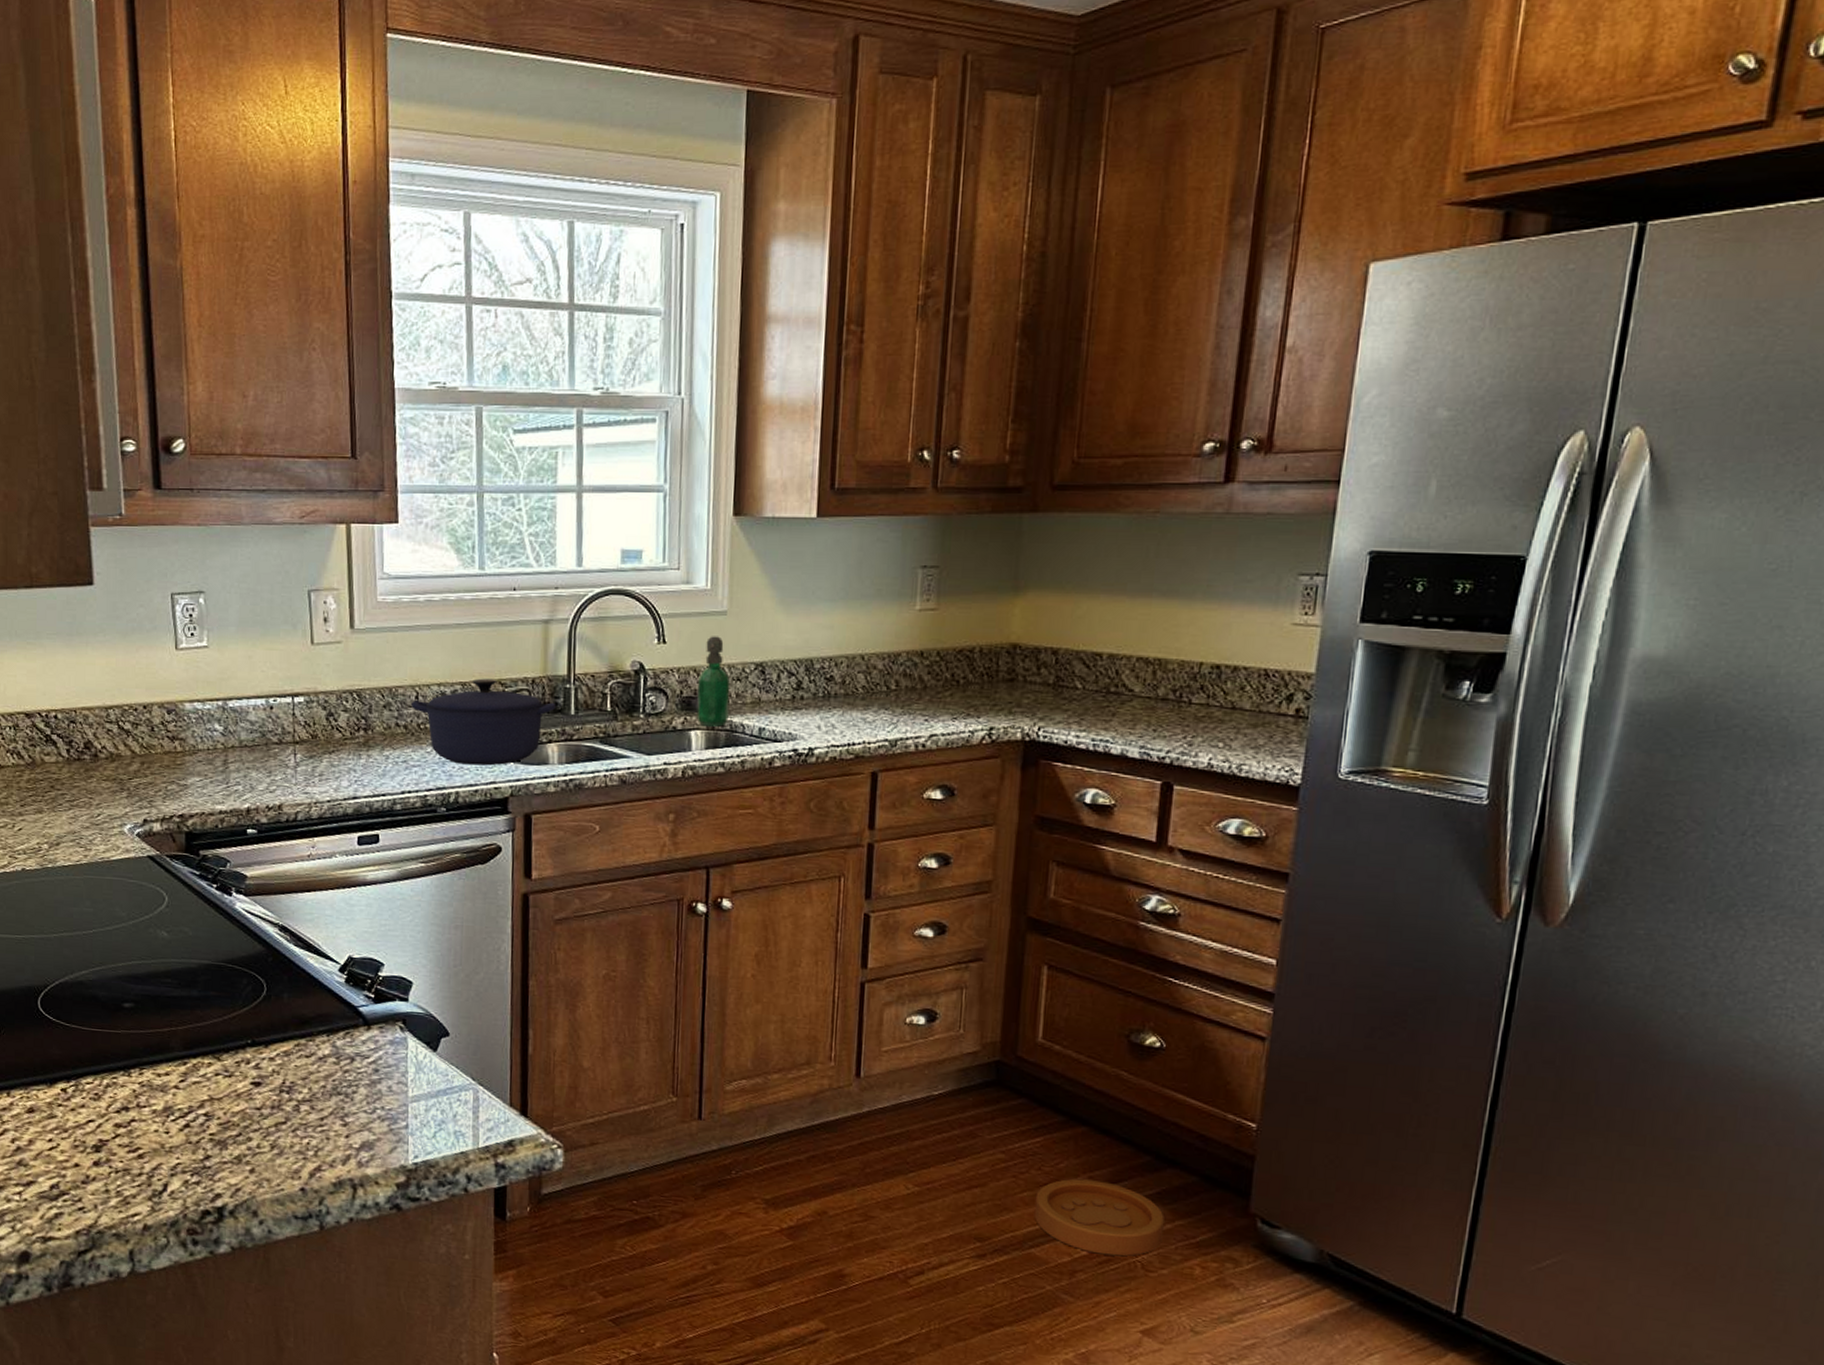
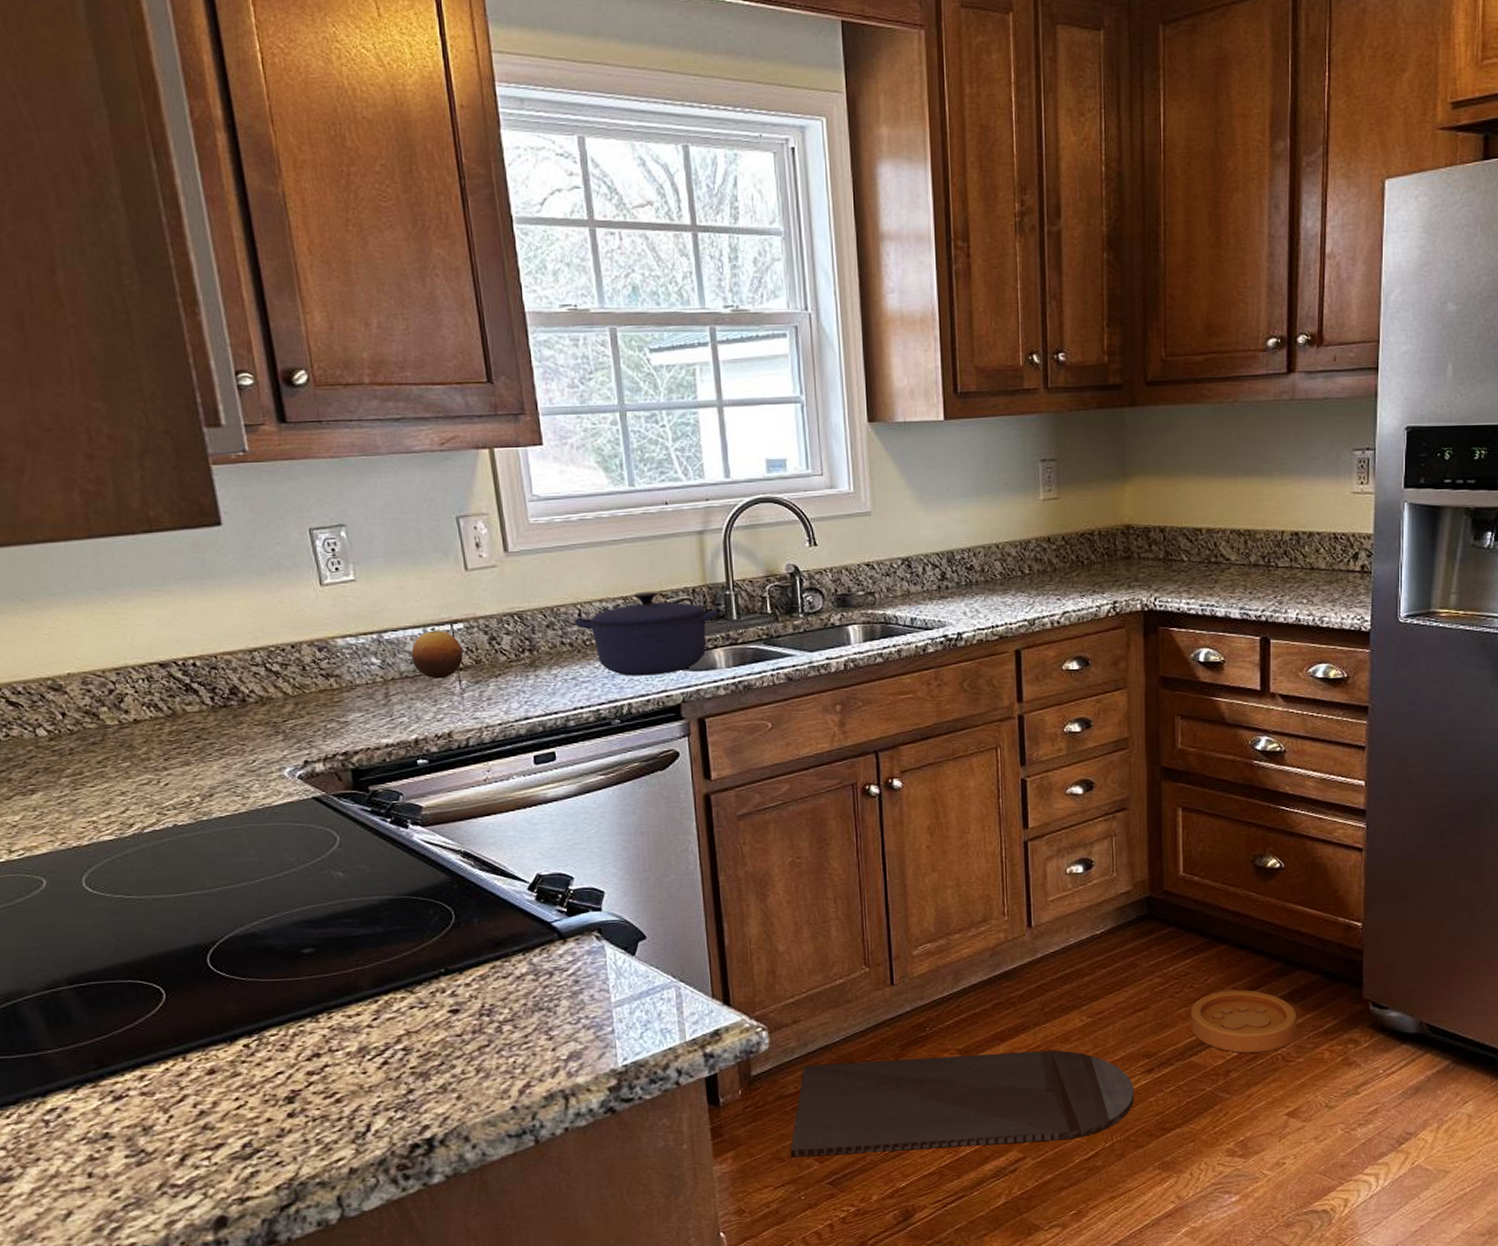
fruit: none [252,701,300,751] -> present [411,630,463,679]
door mat: none [574,1191,961,1318] -> present [791,1050,1134,1158]
soap dispenser: present [696,636,730,727] -> none [850,535,882,621]

